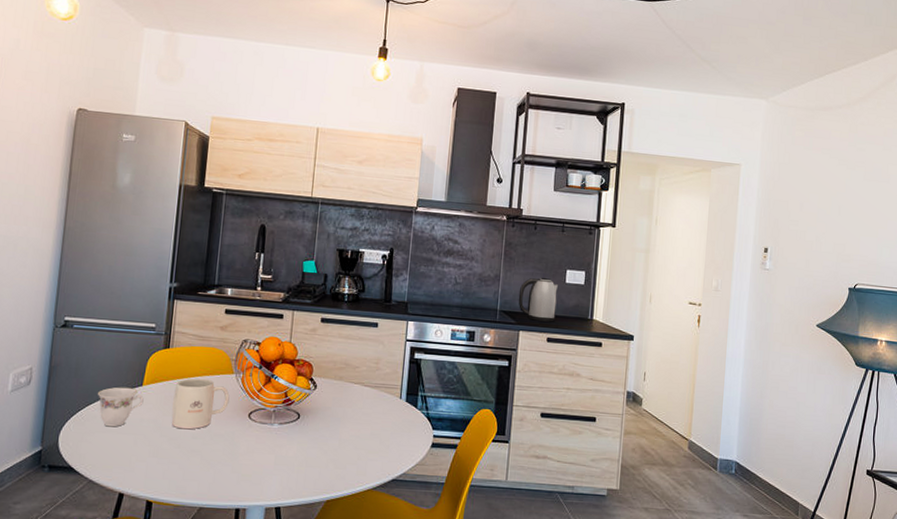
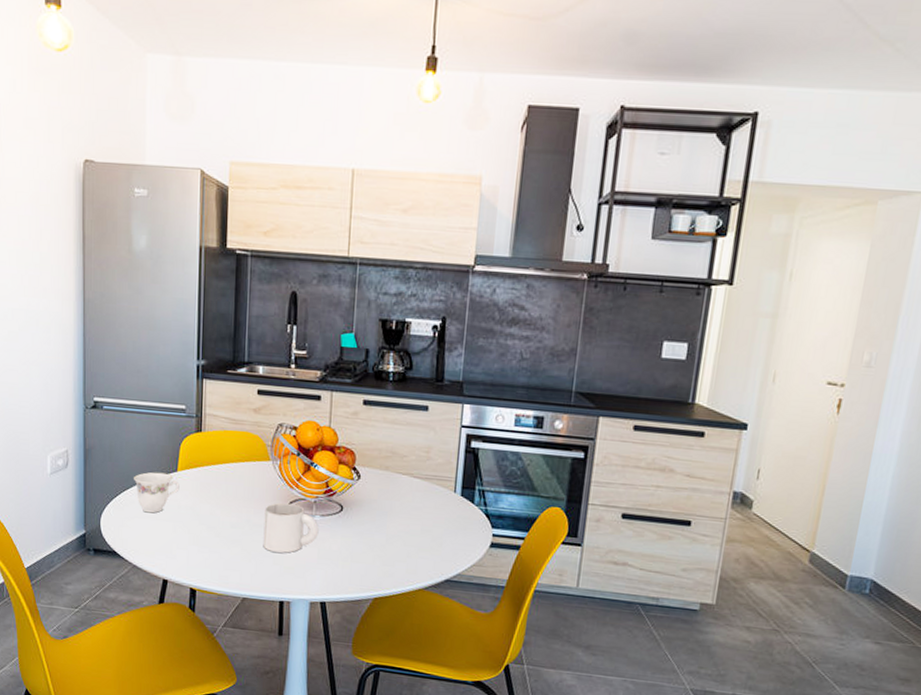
mug: present [171,378,230,430] -> none [209,464,267,519]
mug: none [222,412,277,462] -> present [263,502,319,554]
kettle: present [518,277,558,322] -> none [598,350,651,406]

